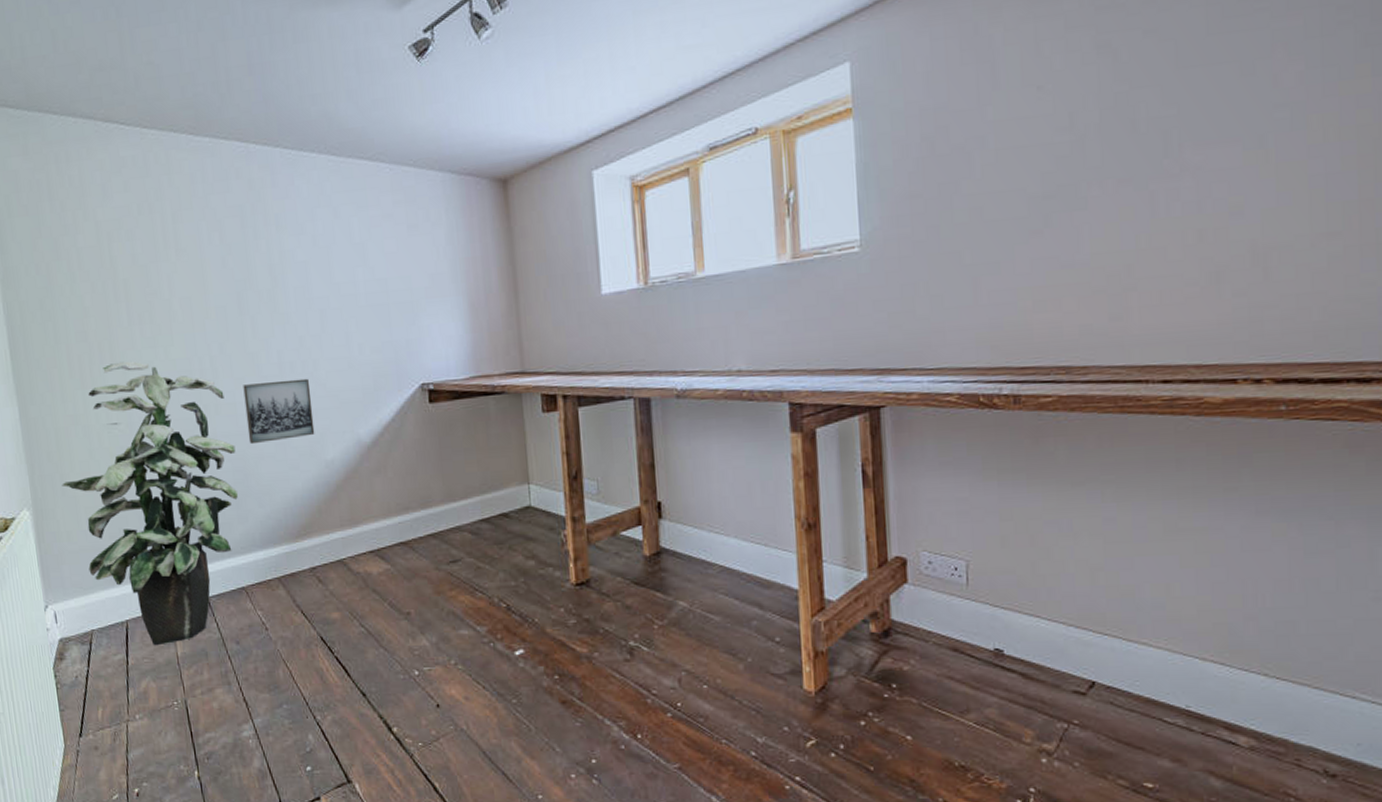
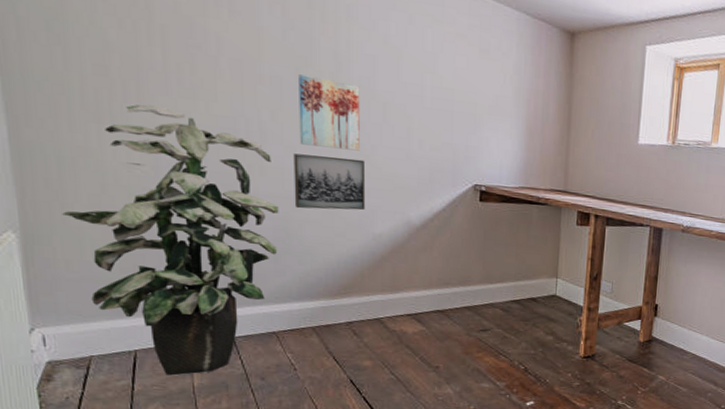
wall art: none [240,297,303,374] -> present [298,74,360,151]

